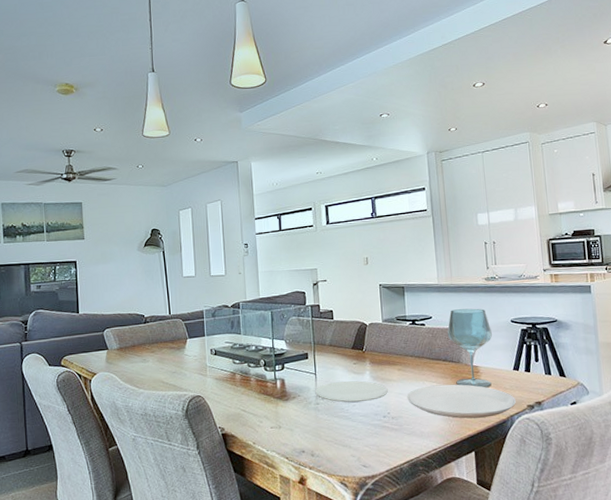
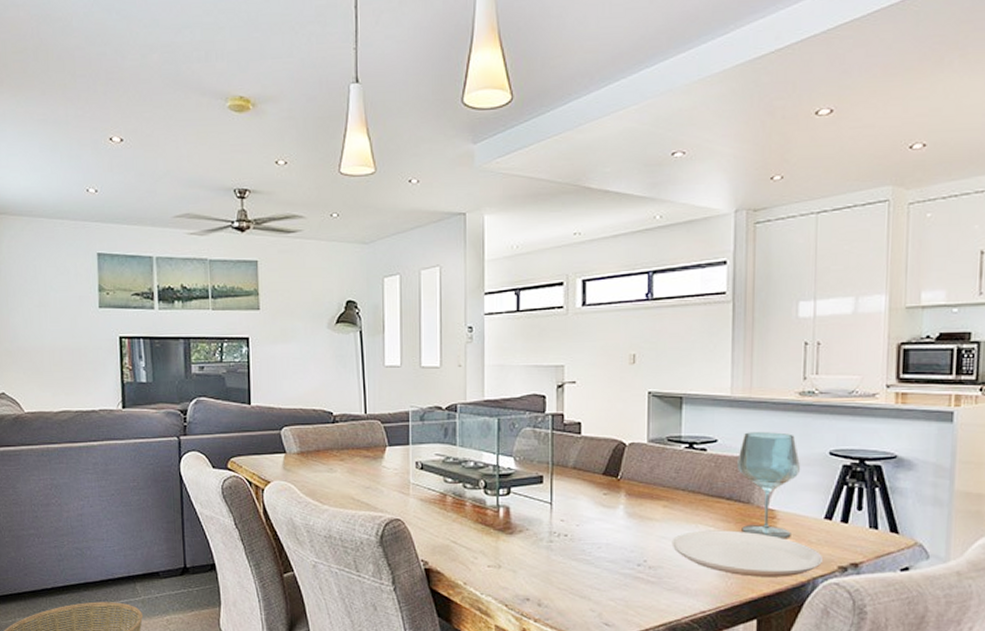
plate: present [315,380,388,403] -> none [549,515,647,544]

